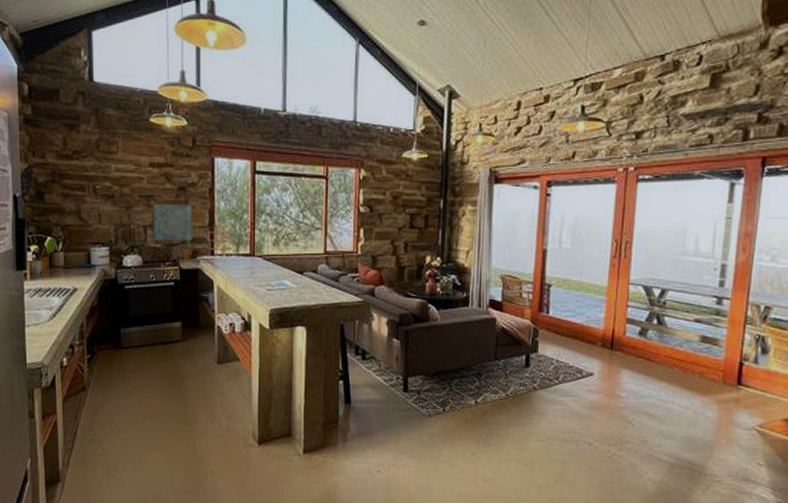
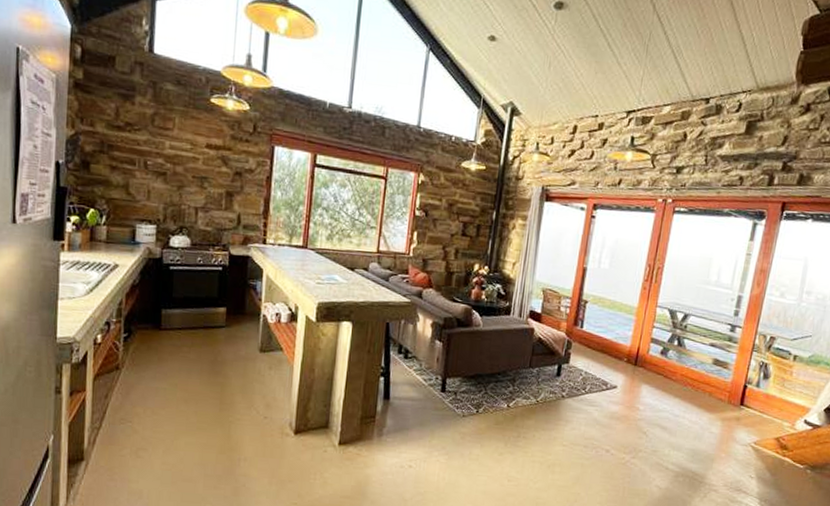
wall art: present [153,203,192,241] -> none [204,186,247,227]

